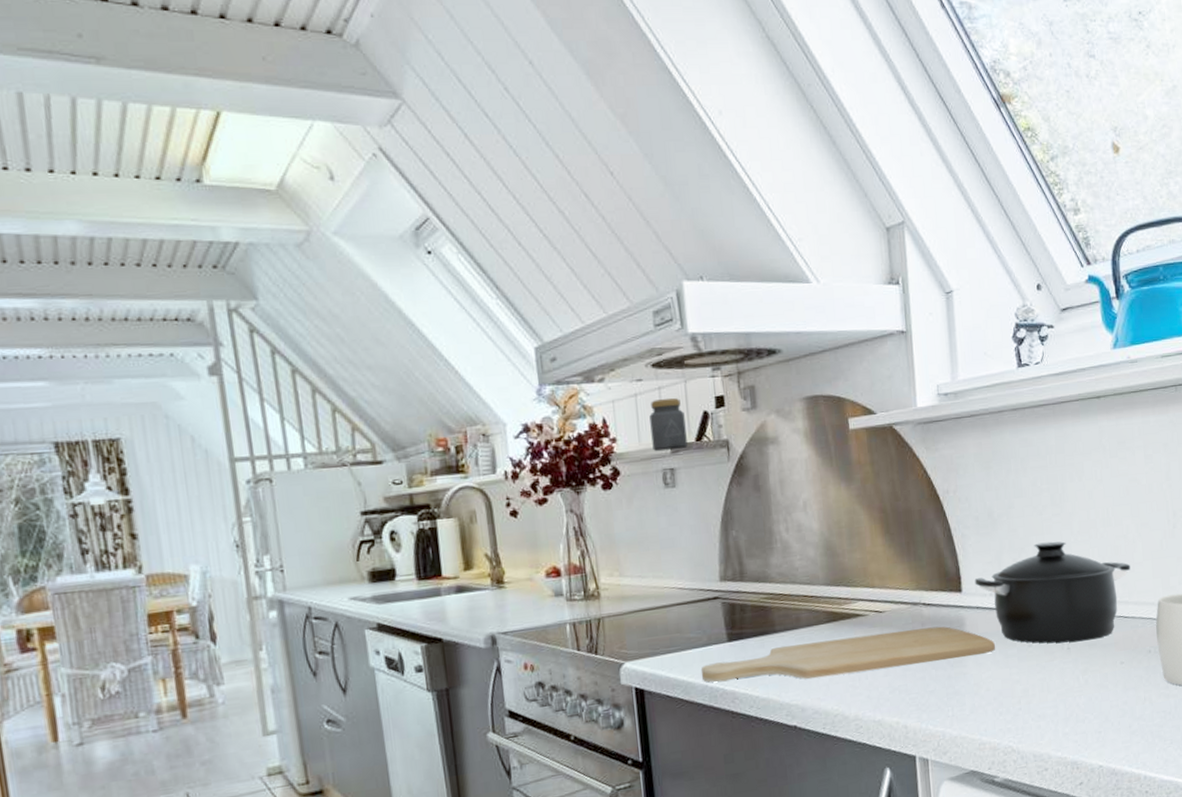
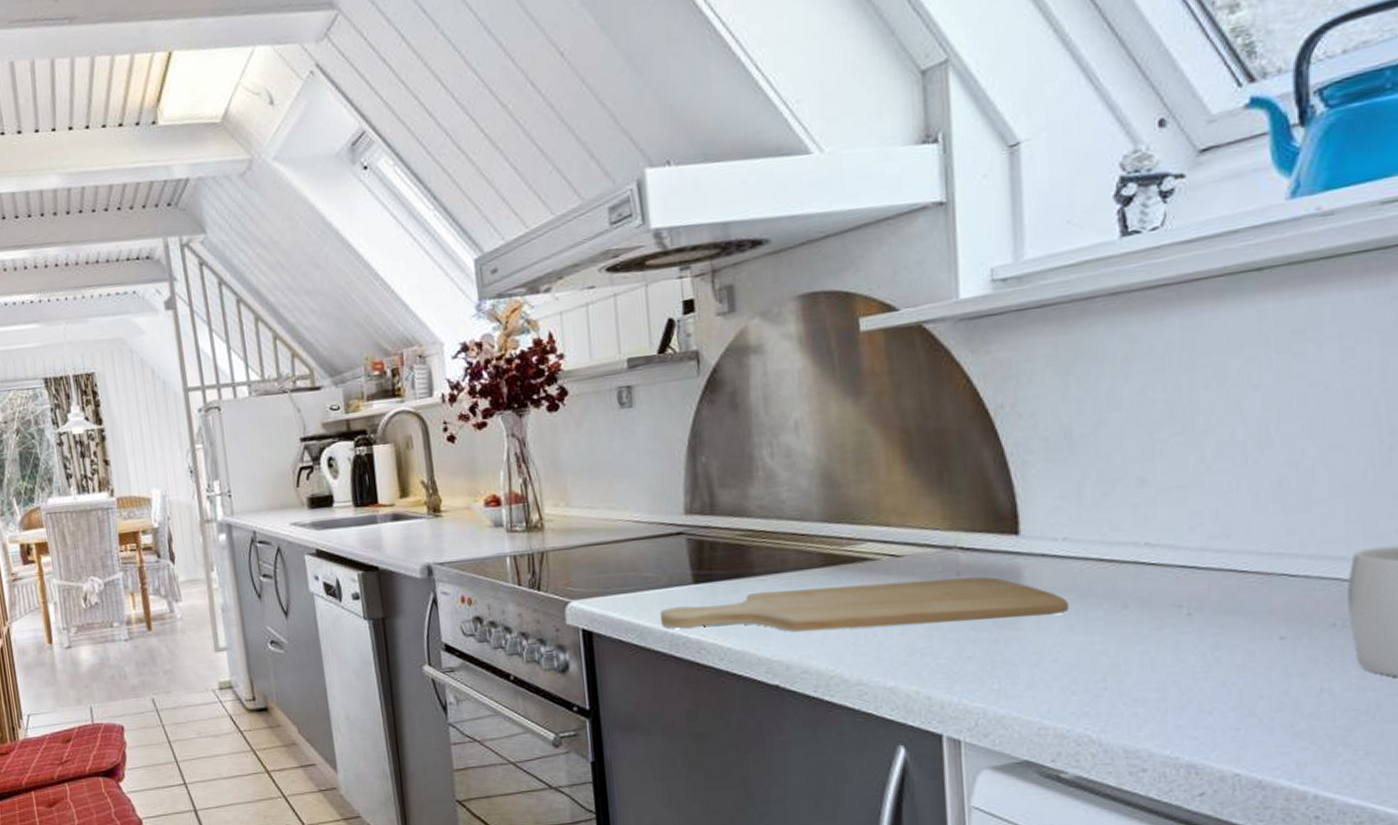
jar: present [649,398,688,452] -> none [603,305,648,368]
saucepan: present [974,541,1131,643] -> none [1039,470,1305,606]

